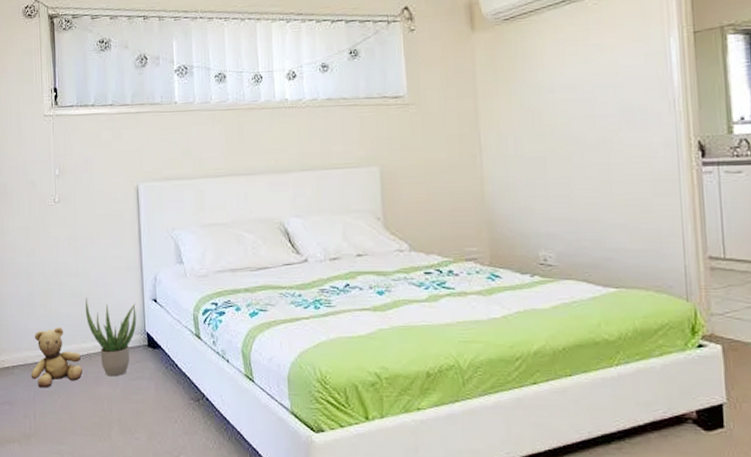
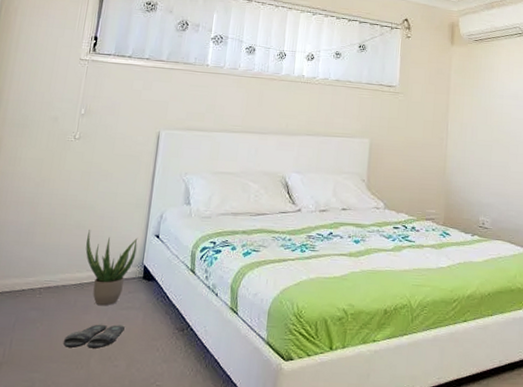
teddy bear: present [31,326,83,388] -> none [15,255,74,315]
slippers: none [83,395,139,420] -> present [64,324,125,348]

